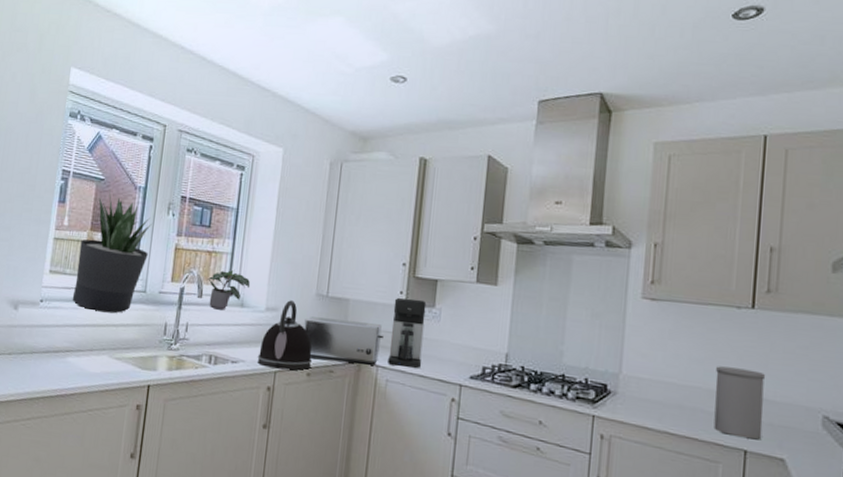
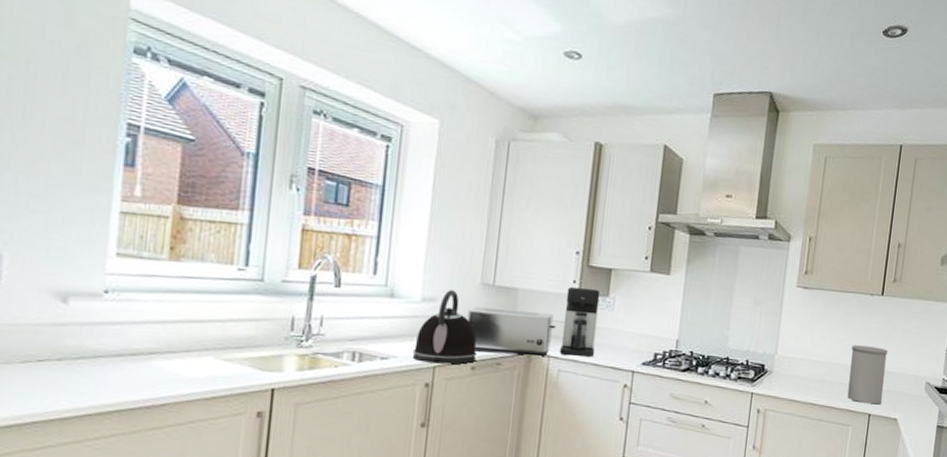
planter: present [72,191,152,313] -> none [154,155,268,306]
potted plant: present [206,270,250,310] -> none [346,256,401,302]

